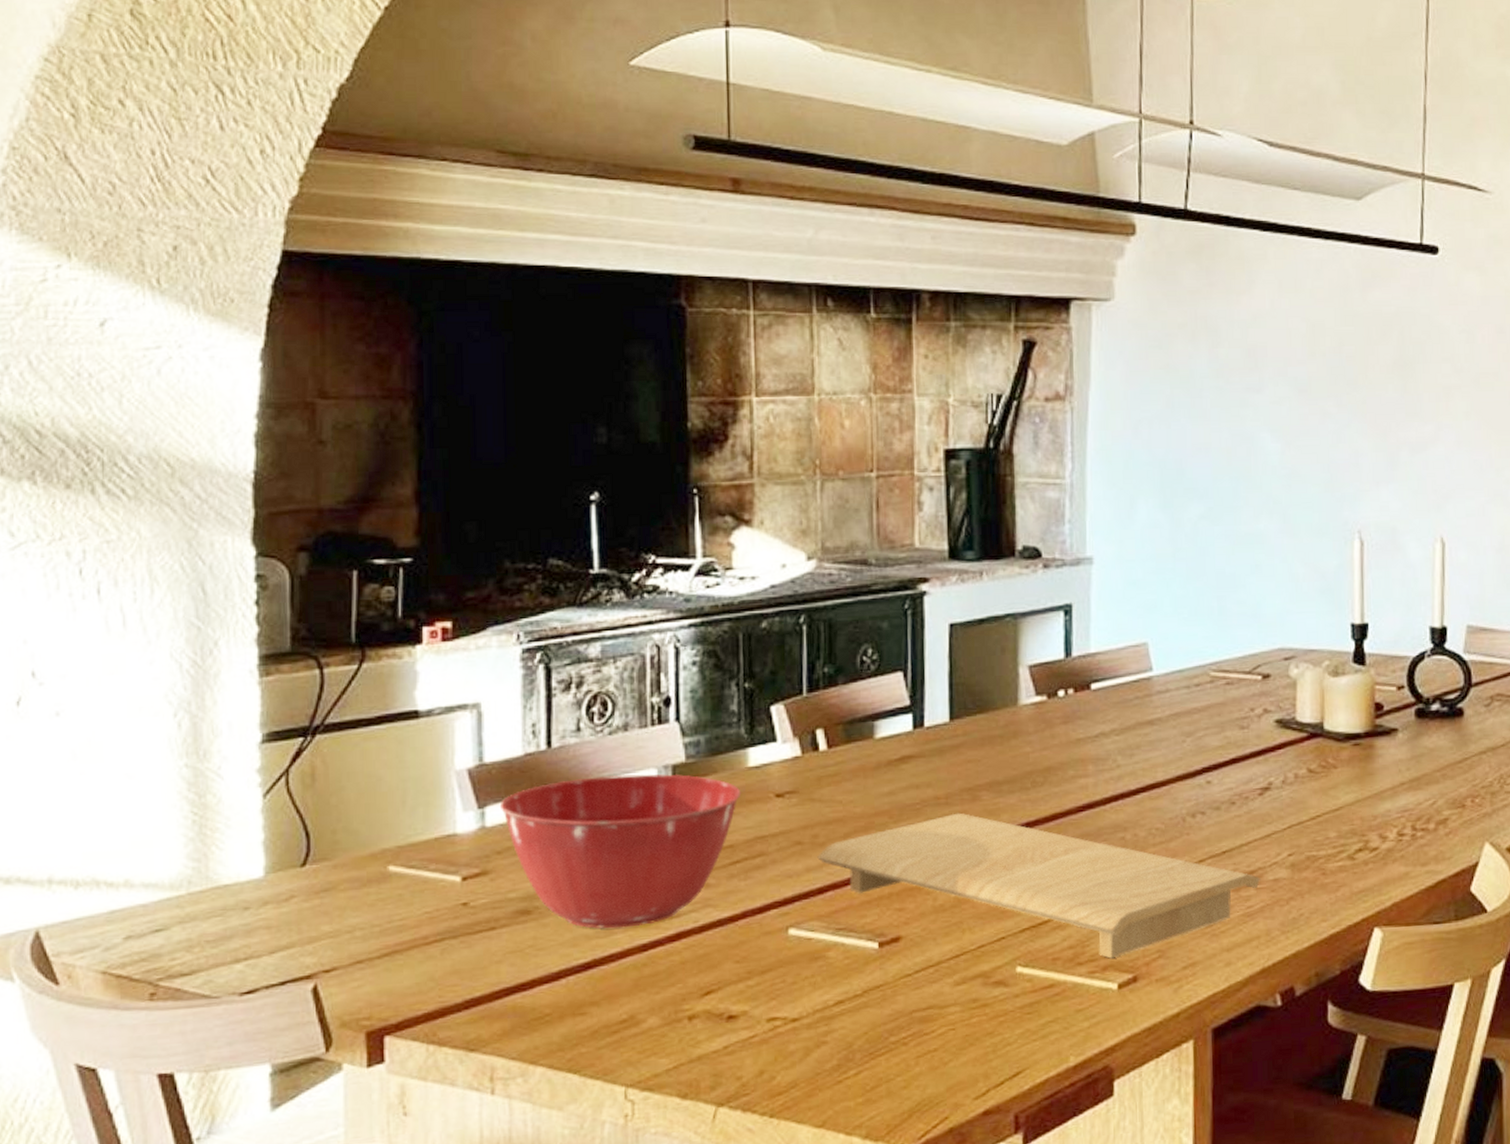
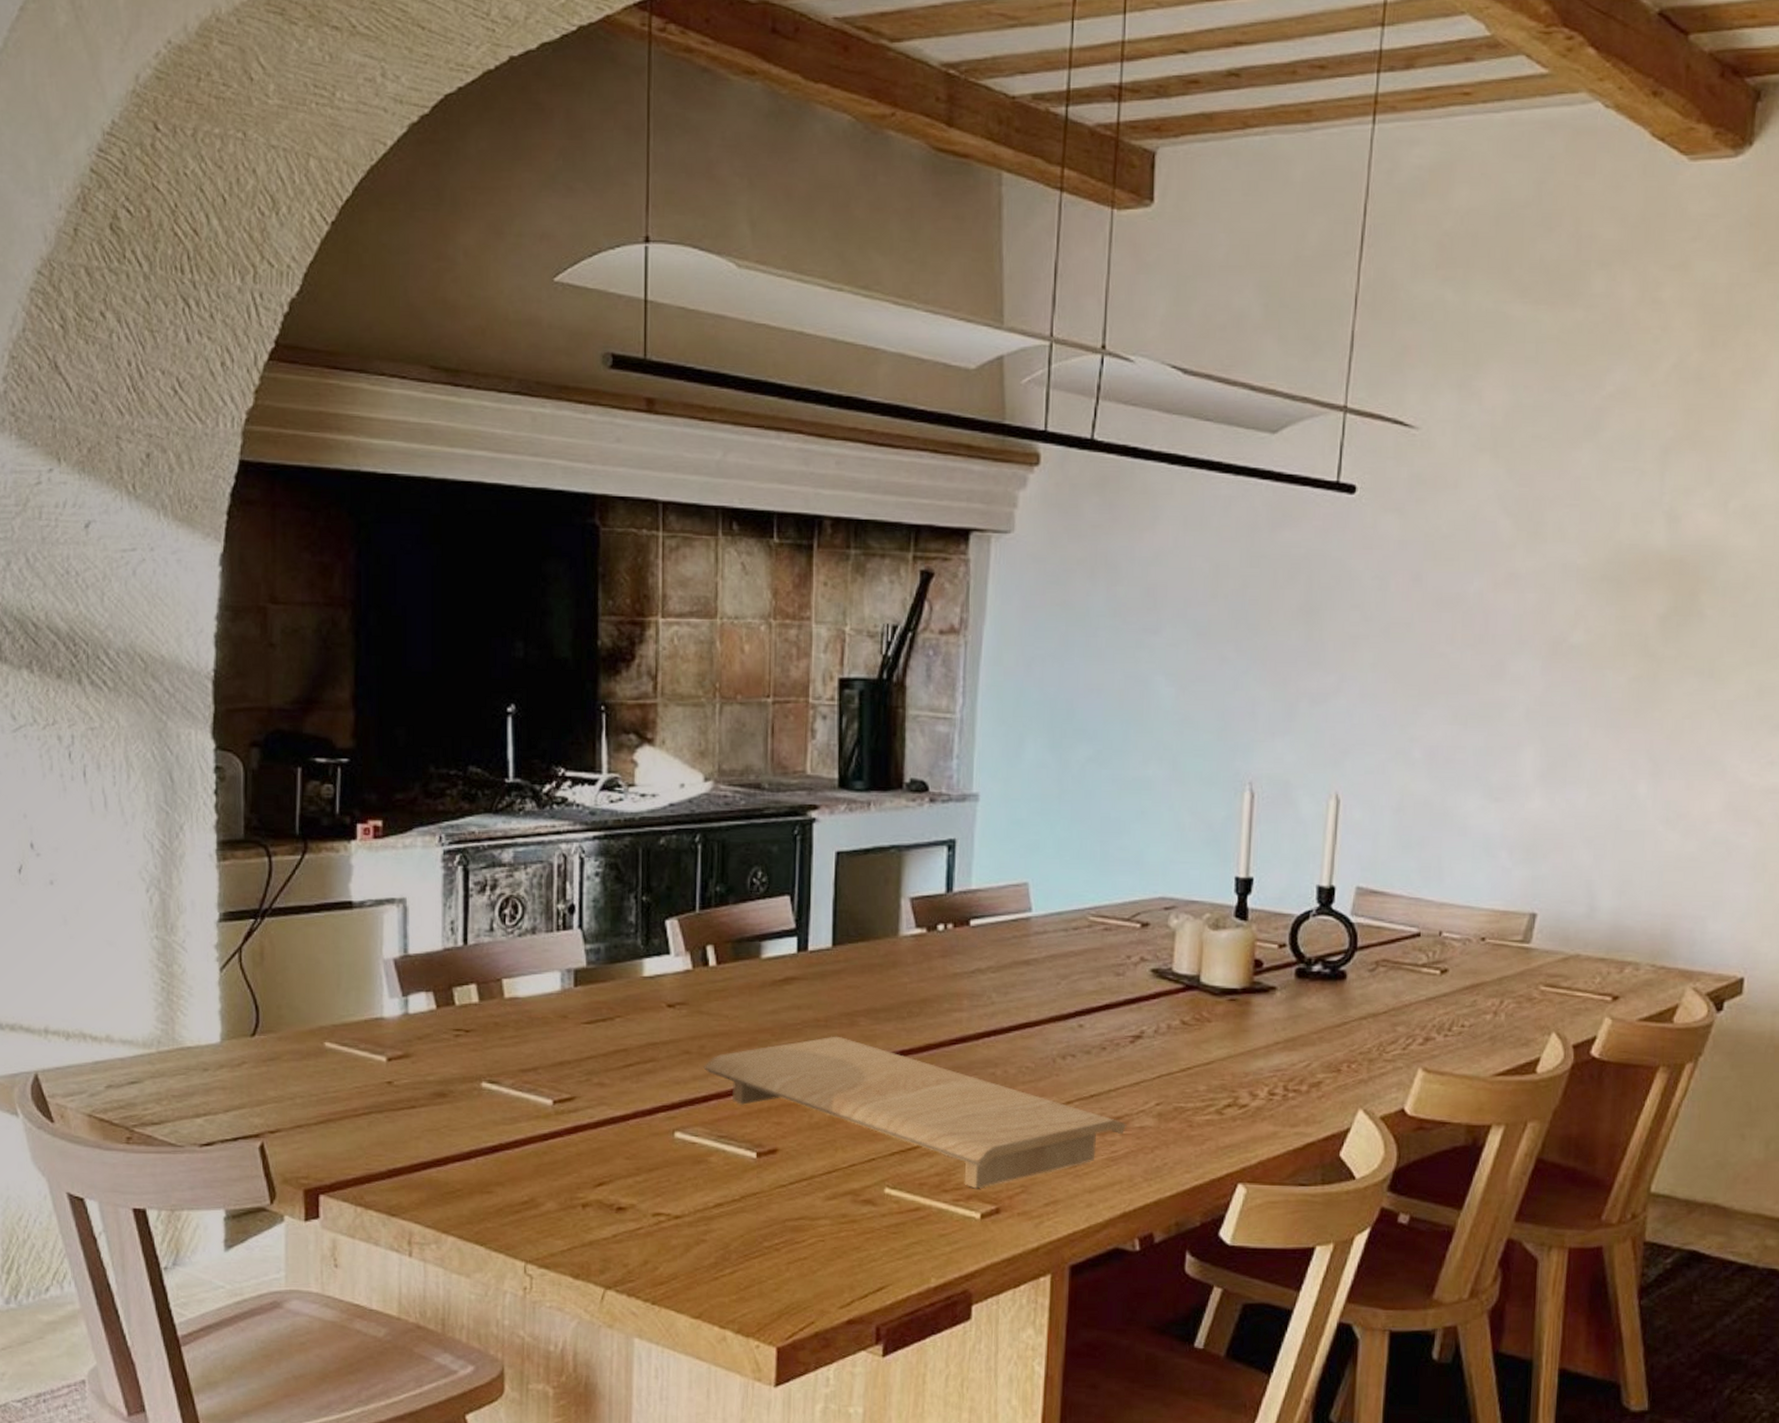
mixing bowl: present [499,774,741,929] -> none [421,975,636,1117]

